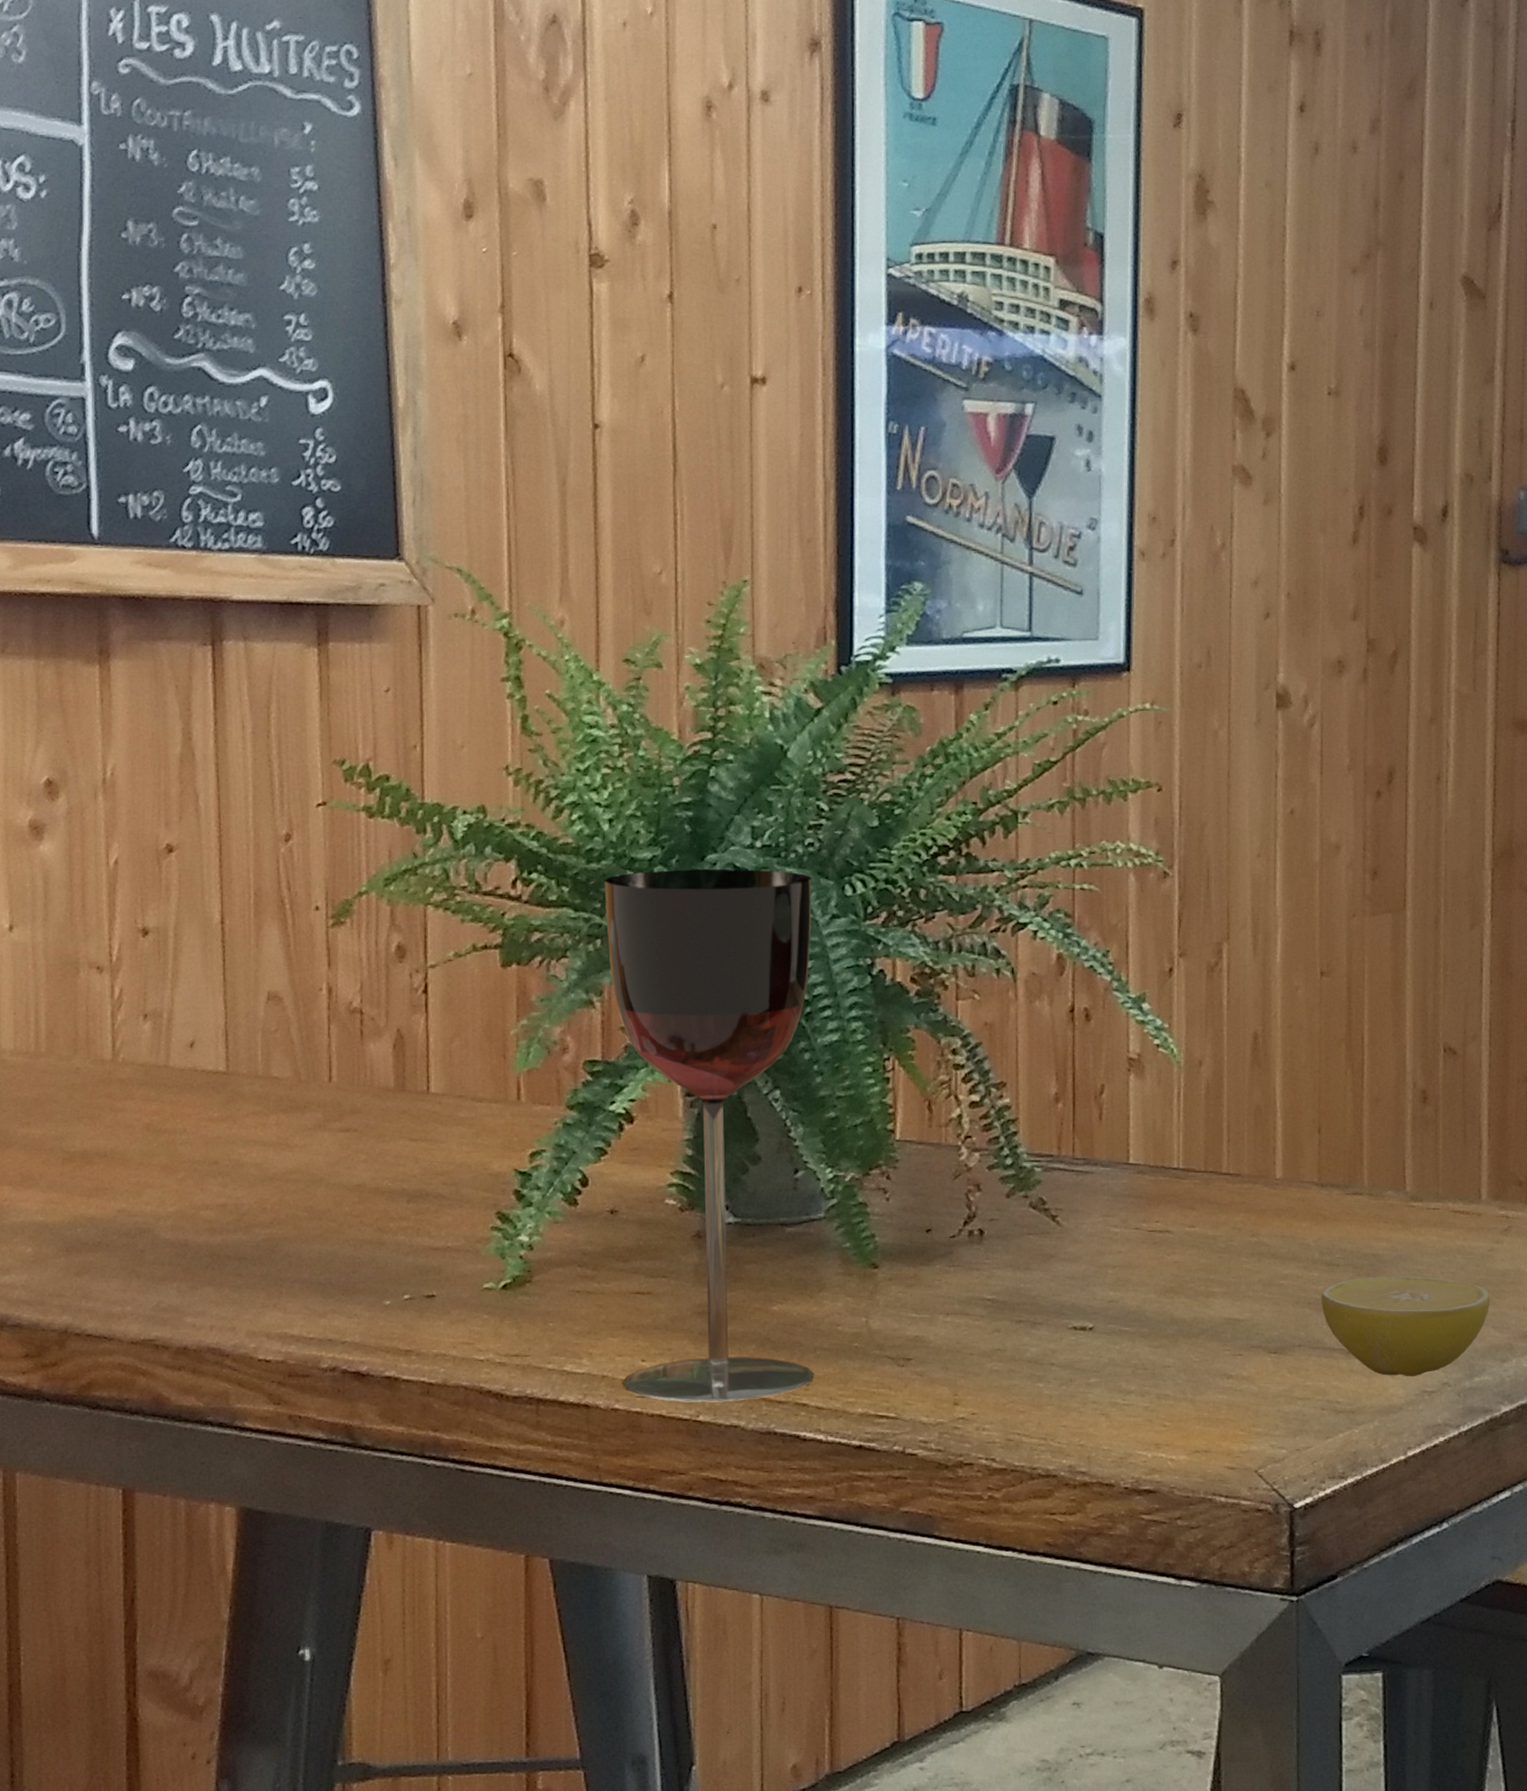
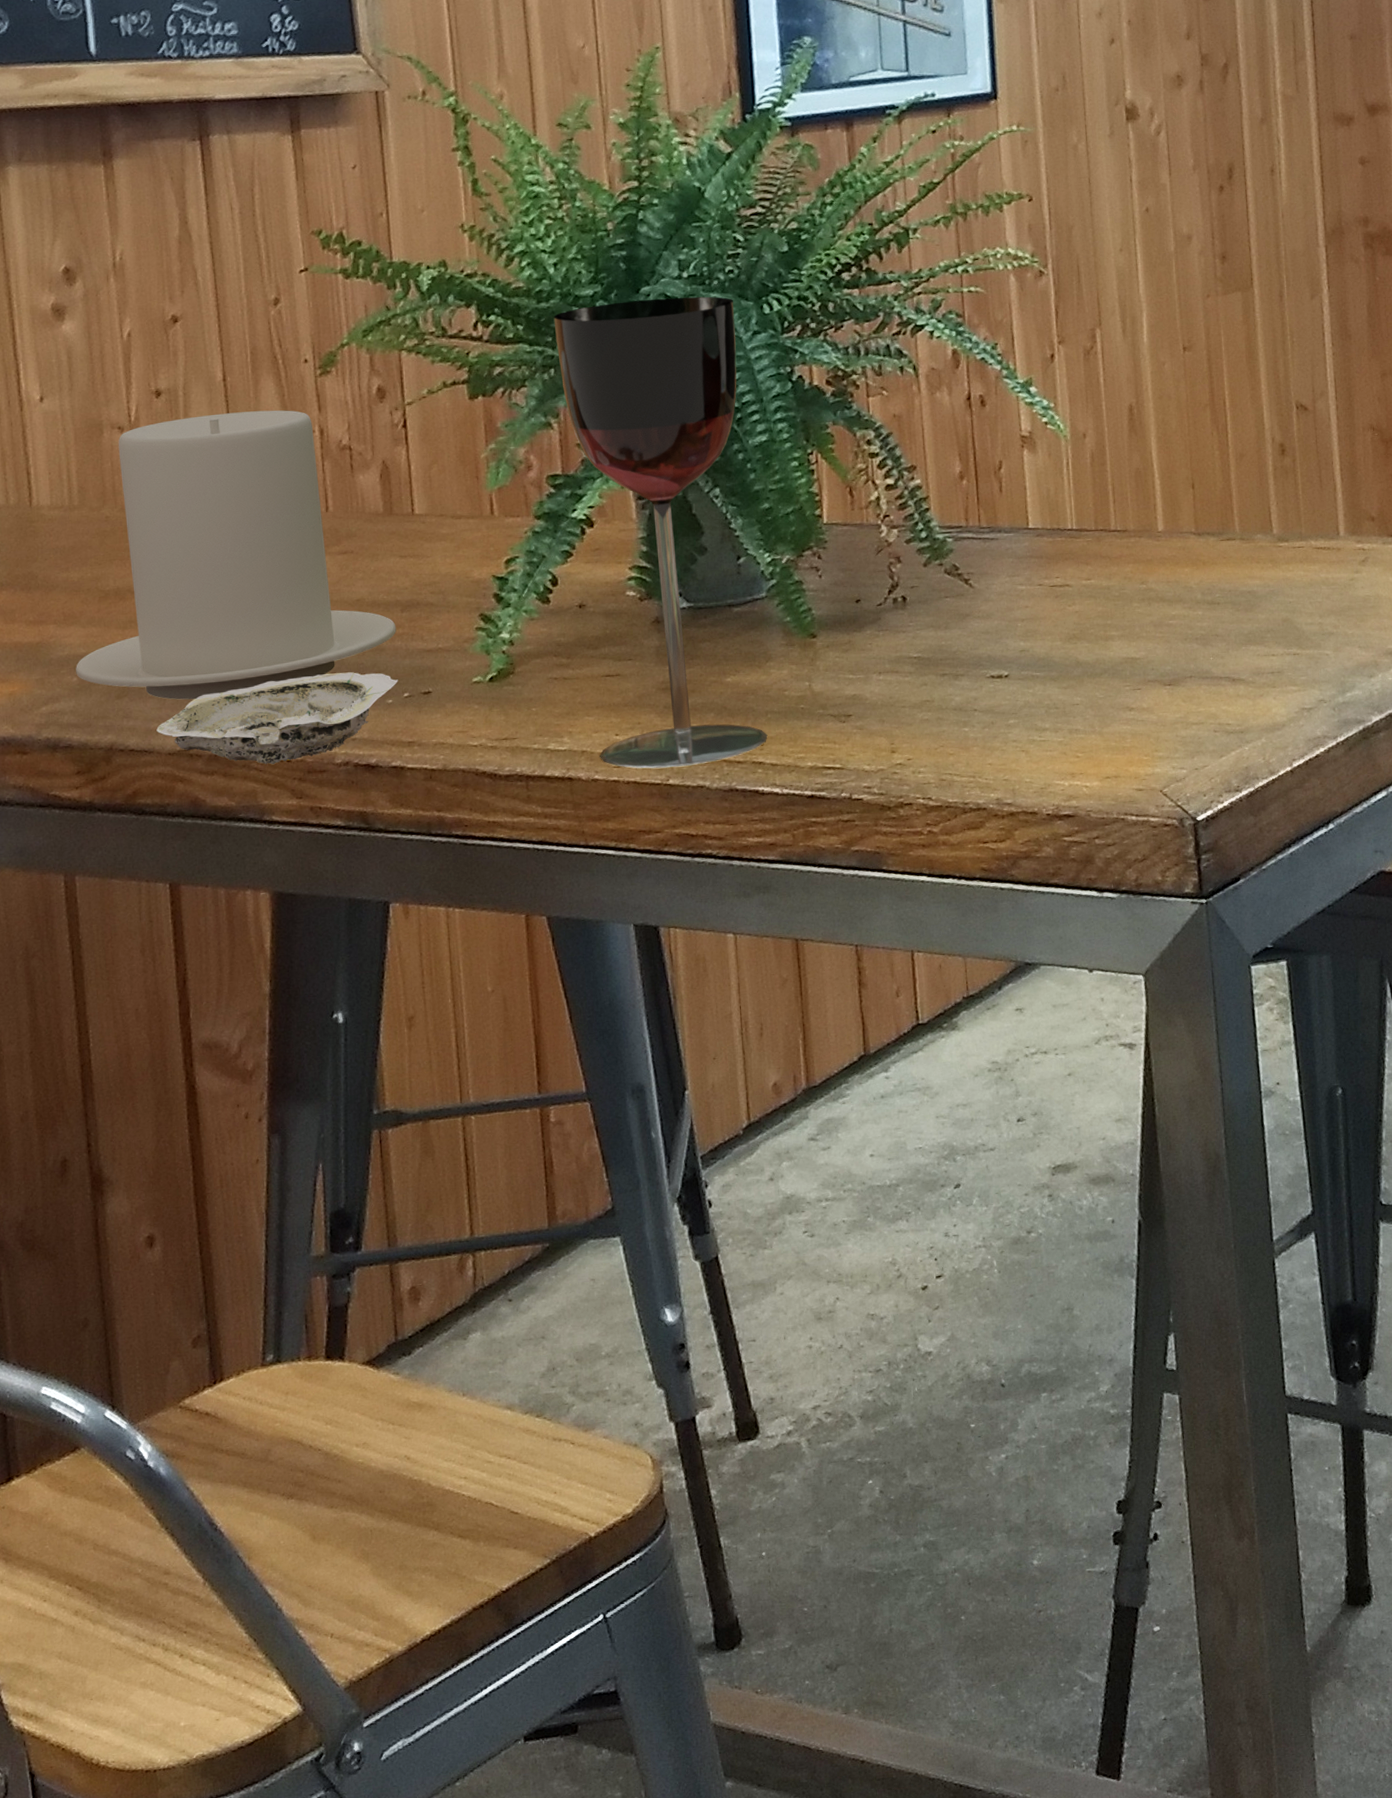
candle: none [31,960,400,1284] -> present [76,410,396,700]
oyster: none [119,1266,399,1364] -> present [156,672,398,765]
lemon: present [1321,1276,1491,1377] -> none [1206,607,1355,698]

